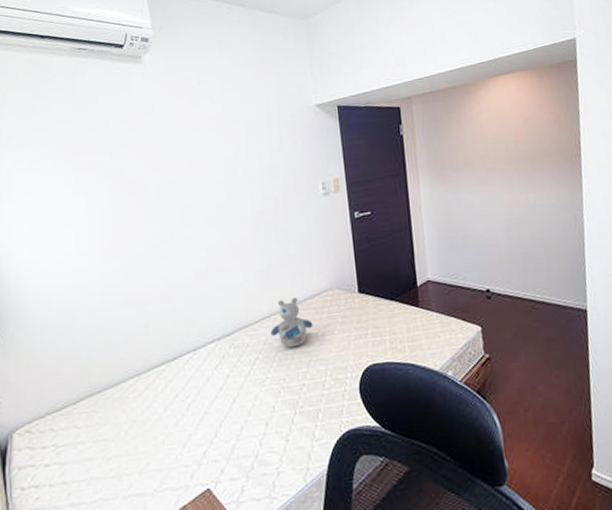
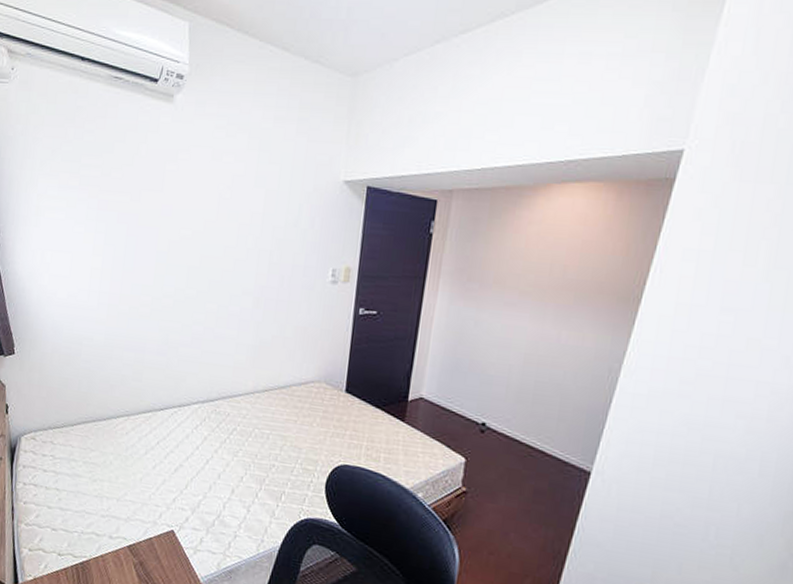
polar bear: present [270,297,313,348] -> none [251,379,294,429]

